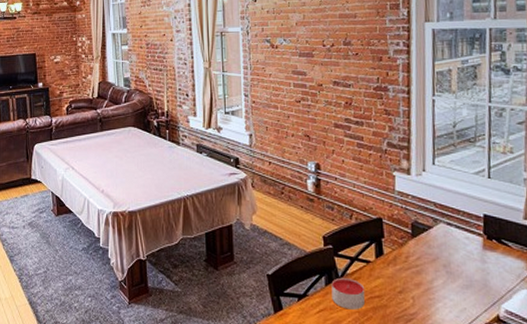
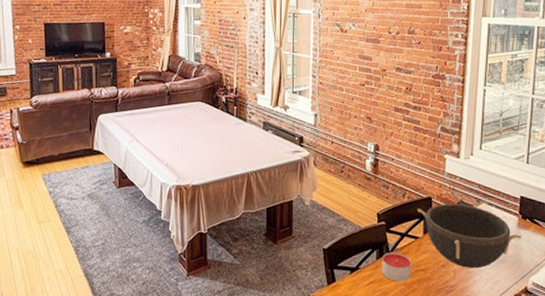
bowl: none [367,224,488,295] -> present [418,204,521,269]

